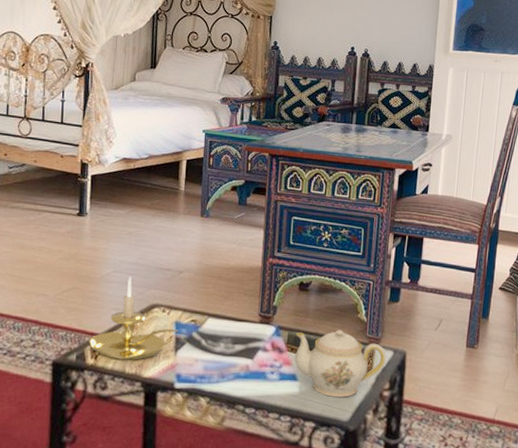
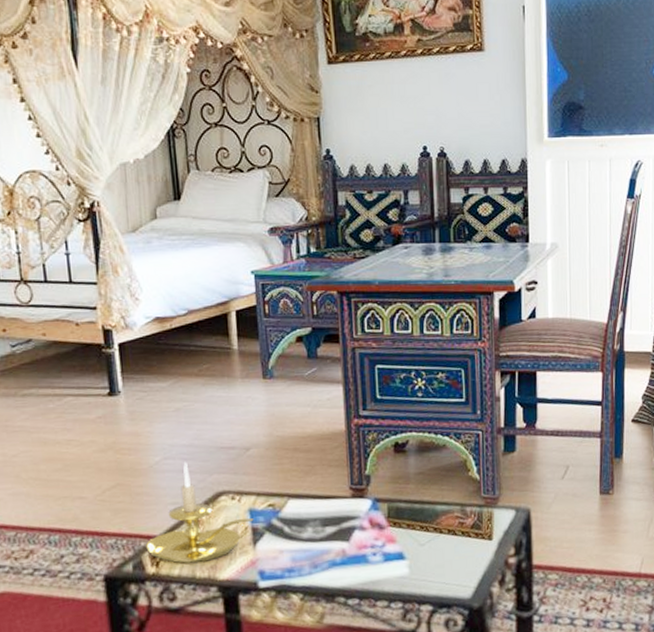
teapot: present [294,329,387,397] -> none [397,493,508,573]

